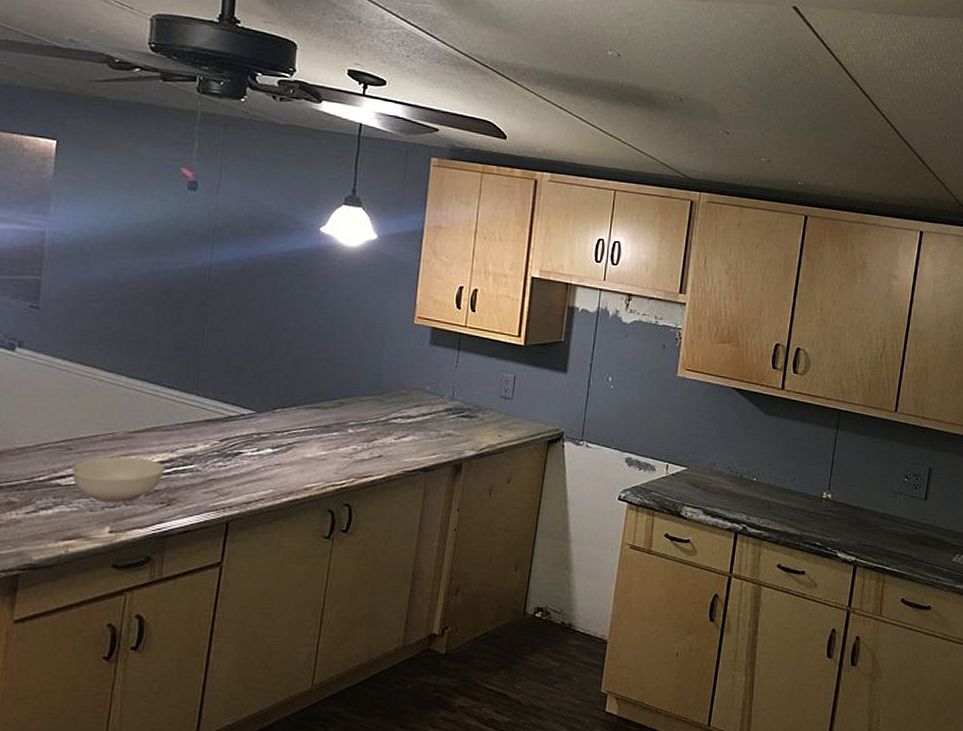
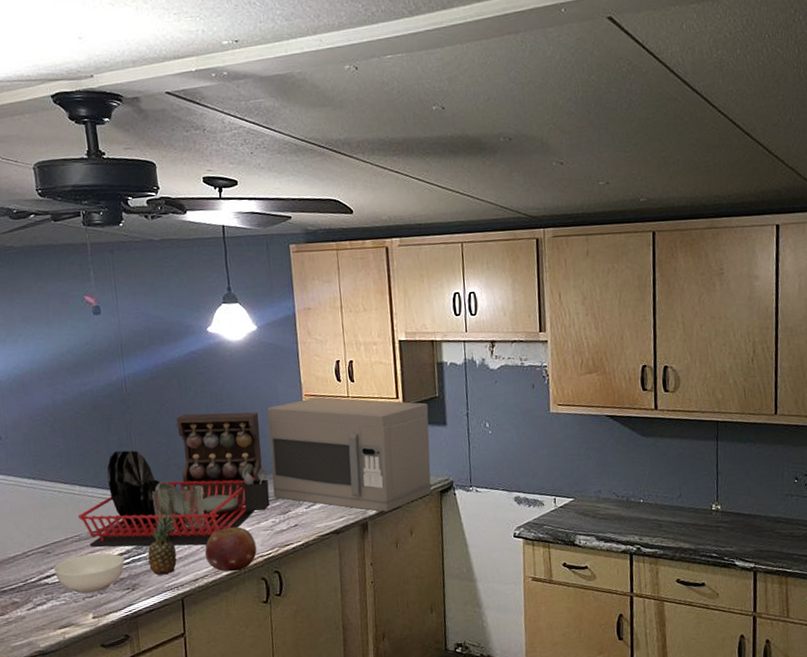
dish rack: none [116,345,358,464] -> present [77,450,270,547]
fruit: none [194,422,239,492] -> present [148,513,177,576]
spice rack: none [255,316,361,425] -> present [176,412,263,505]
fruit: none [265,448,330,499] -> present [204,527,257,572]
microwave: none [361,321,551,455] -> present [267,396,432,512]

